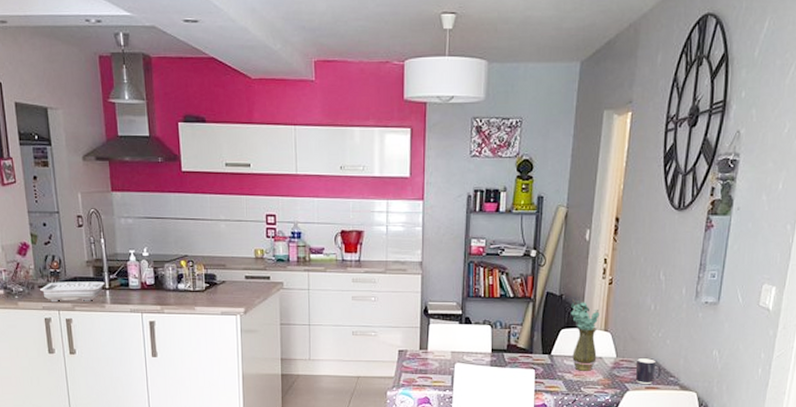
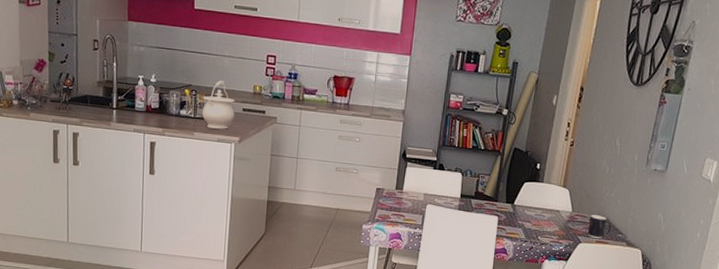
dish rack: present [40,281,105,303] -> none [52,97,113,118]
teapot: none [200,248,238,301] -> present [201,80,235,129]
vase: present [571,298,600,371] -> none [532,155,560,222]

